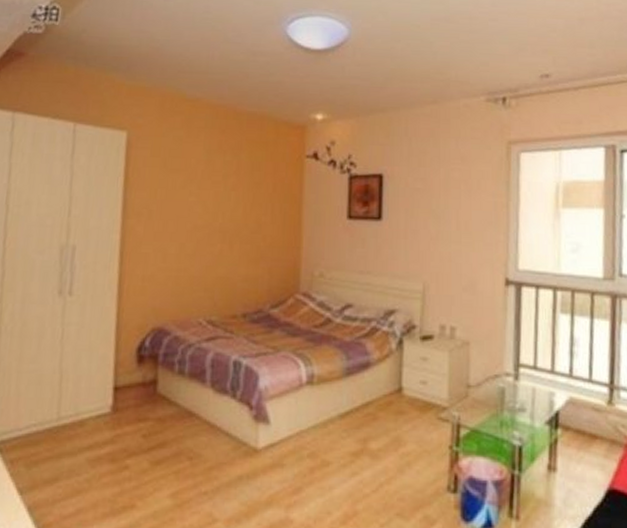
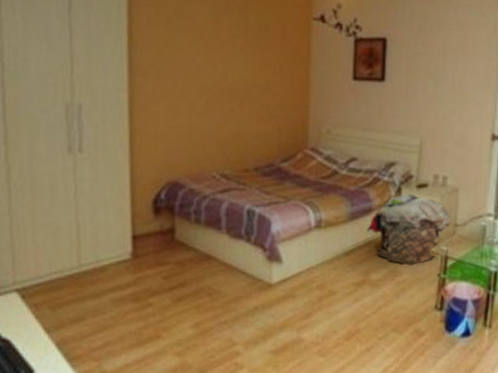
laundry basket: none [364,346,463,434] -> present [367,194,452,266]

